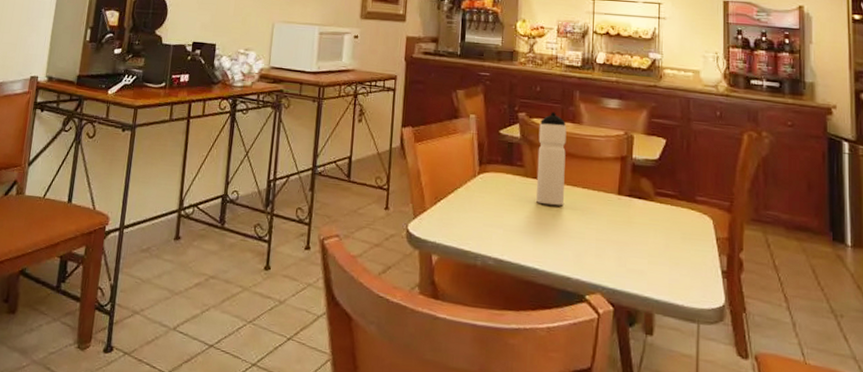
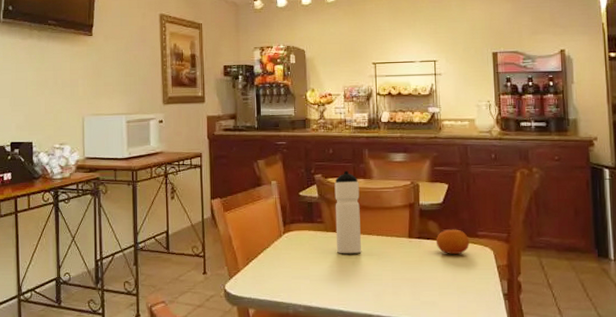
fruit: none [648,190,686,219] -> present [435,229,469,254]

